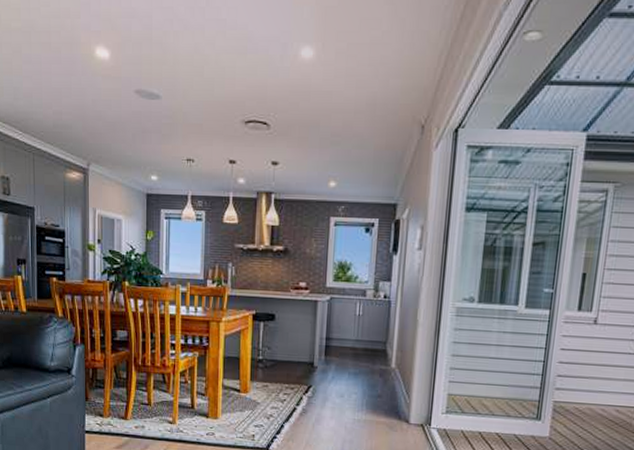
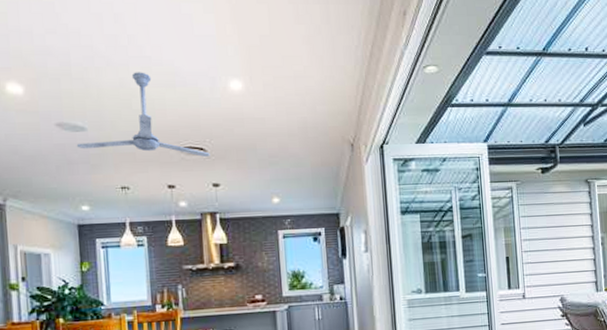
ceiling fan: none [151,36,273,132] -> present [76,72,210,157]

